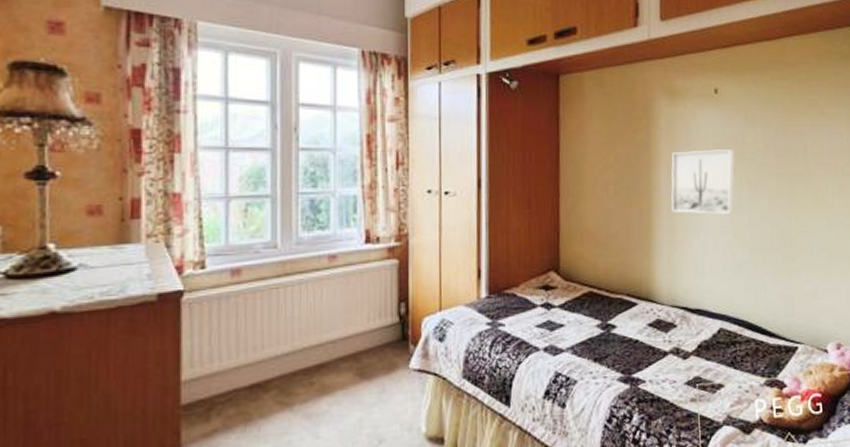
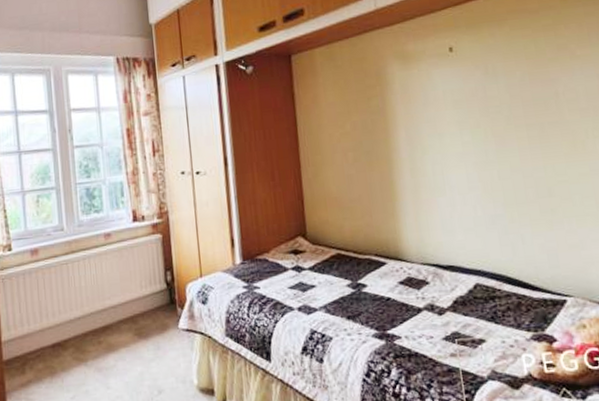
wall art: present [671,148,735,214] -> none [409,104,482,174]

